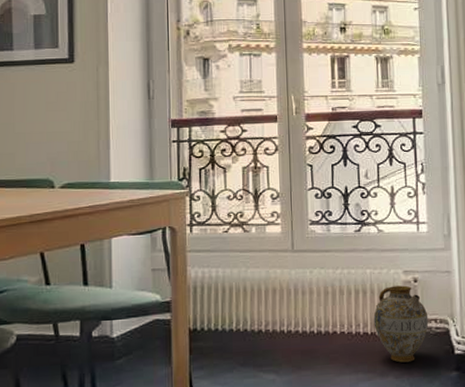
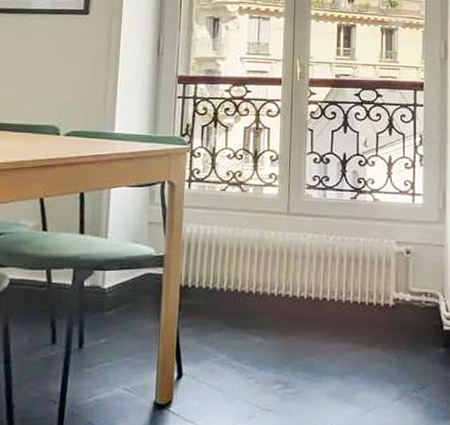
ceramic jug: present [373,285,429,363] -> none [364,256,419,335]

